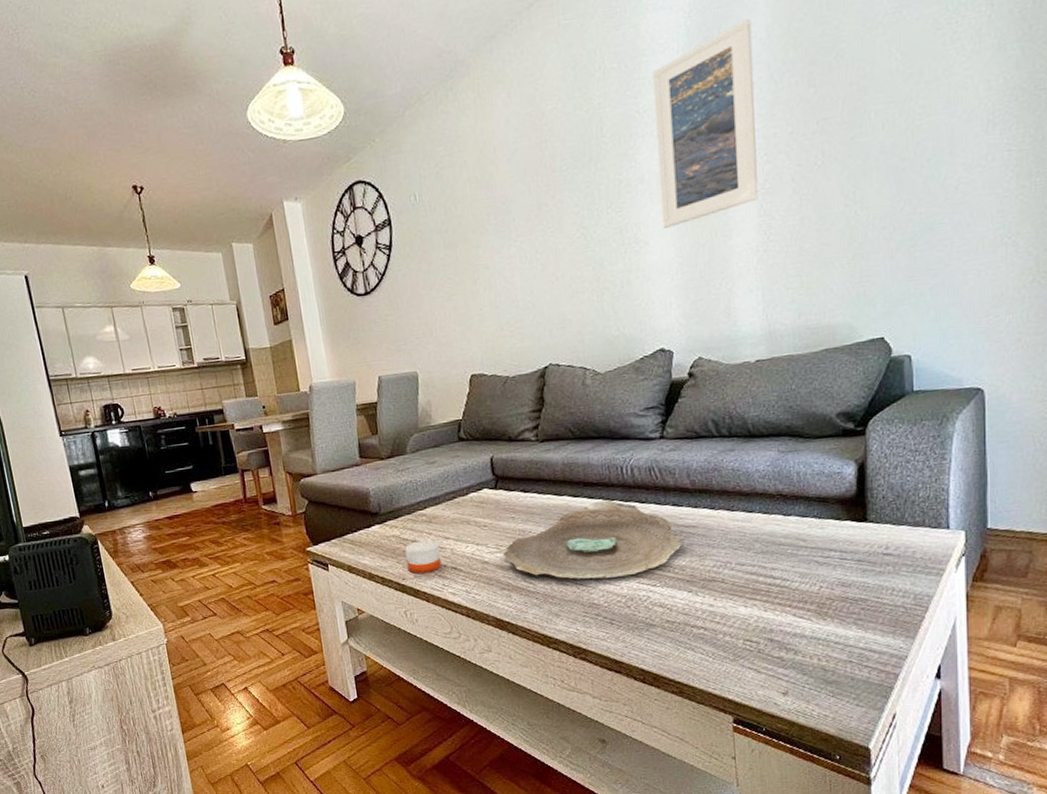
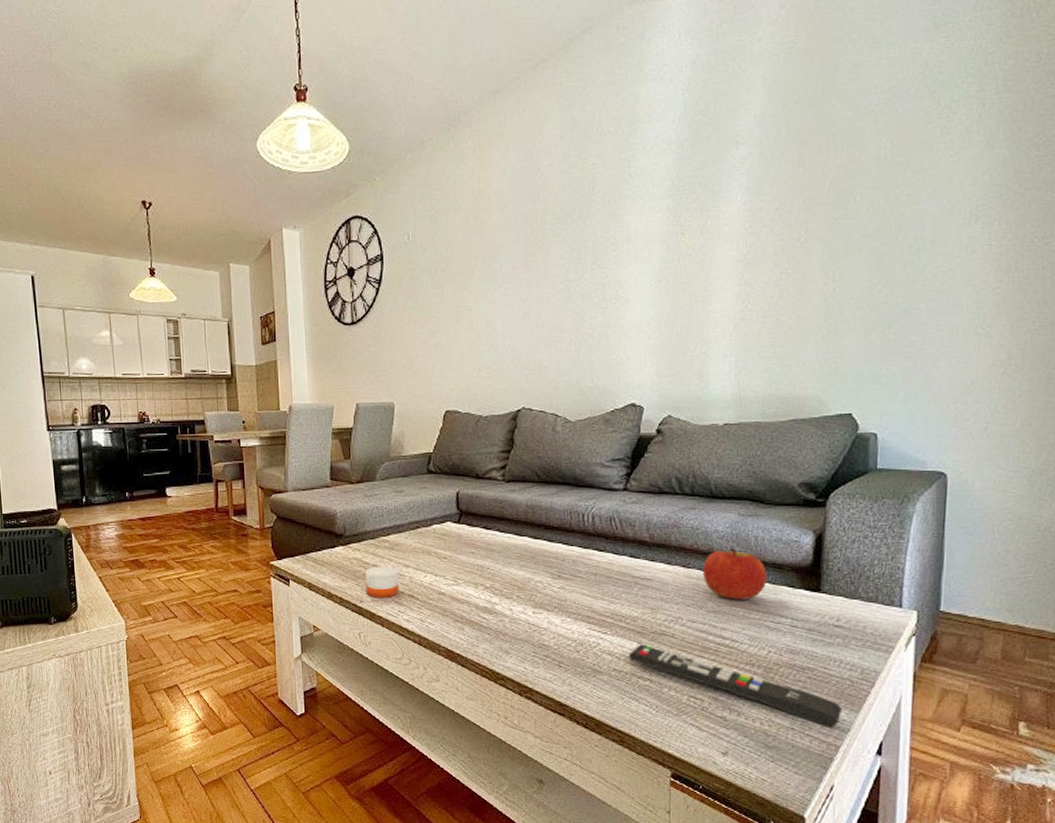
decorative bowl: present [502,500,682,579] -> none [459,545,636,621]
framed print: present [653,19,759,228] -> none [645,97,747,288]
remote control: none [680,592,898,658] -> present [629,644,842,729]
apple: none [747,486,814,539] -> present [702,548,768,600]

